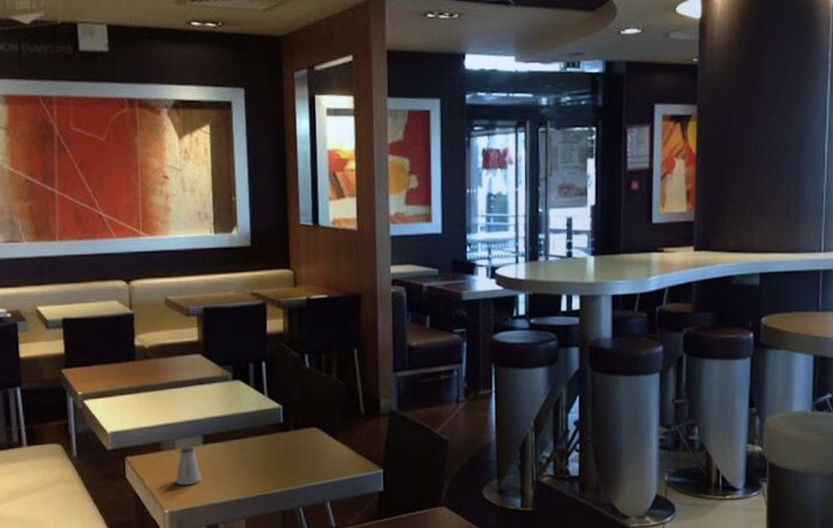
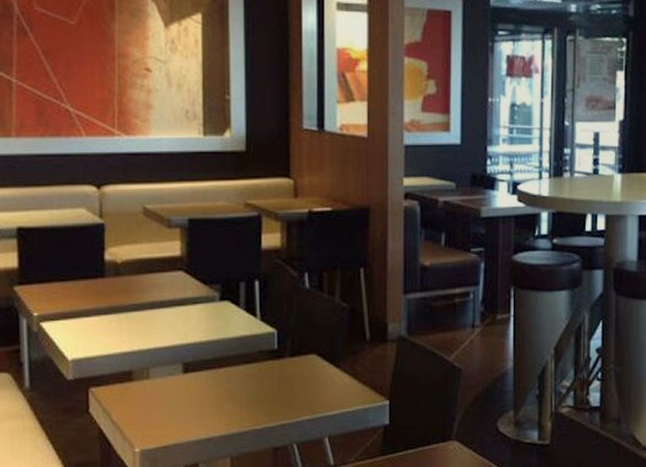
saltshaker: present [176,446,202,486] -> none [149,376,180,420]

